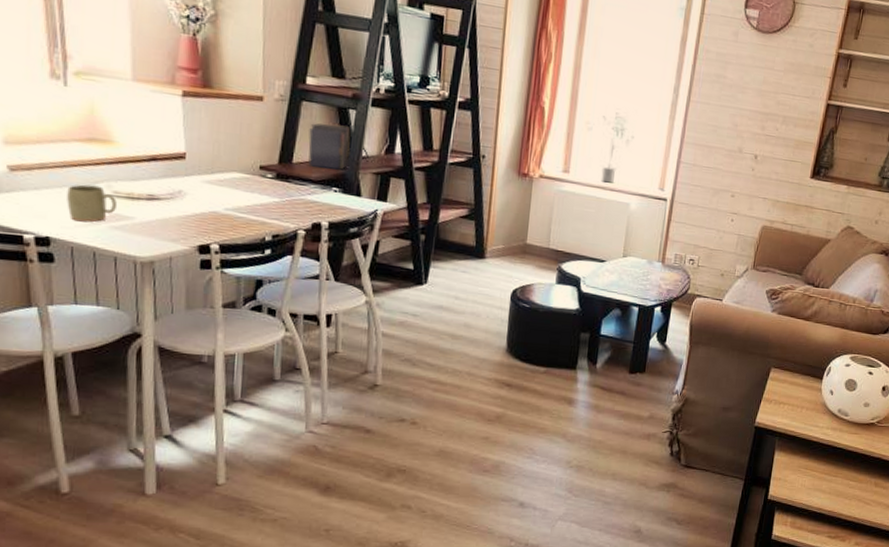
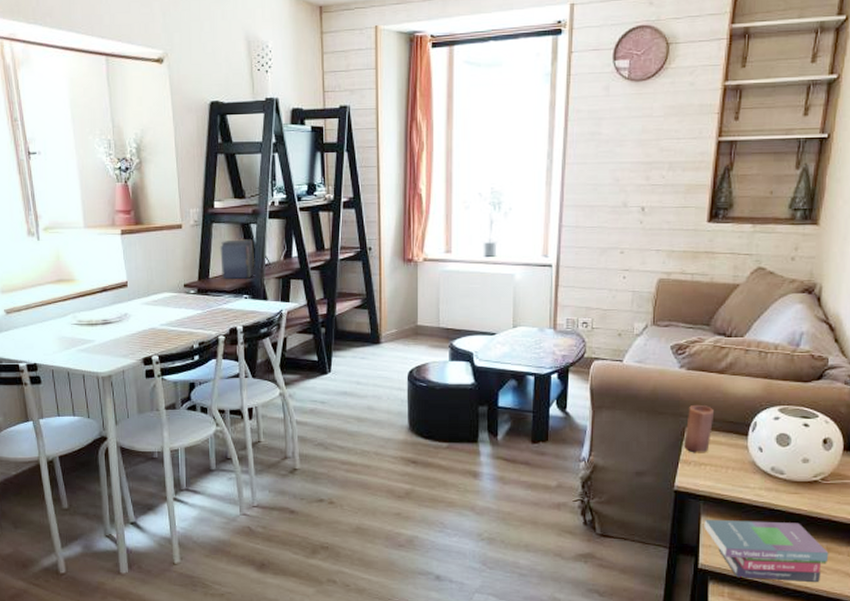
mug: present [67,184,117,222] -> none [46,318,81,348]
candle: none [768,347,797,393] -> present [684,404,715,453]
books: none [776,454,876,513] -> present [704,519,829,582]

